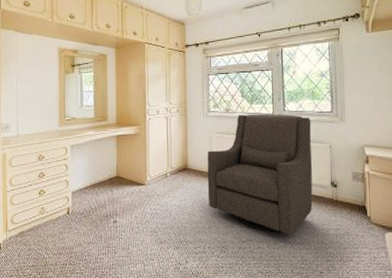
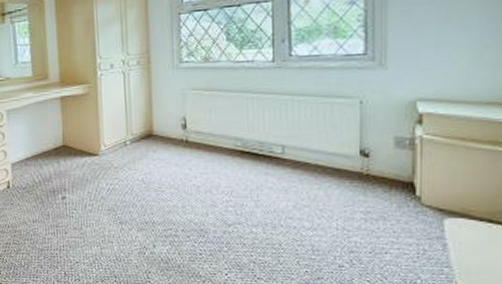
chair: present [207,113,313,235] -> none [179,60,332,218]

